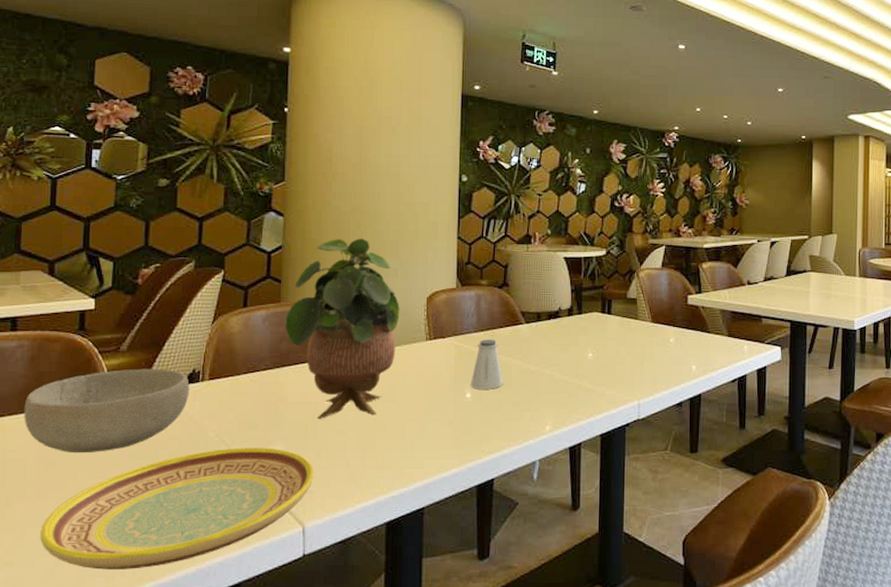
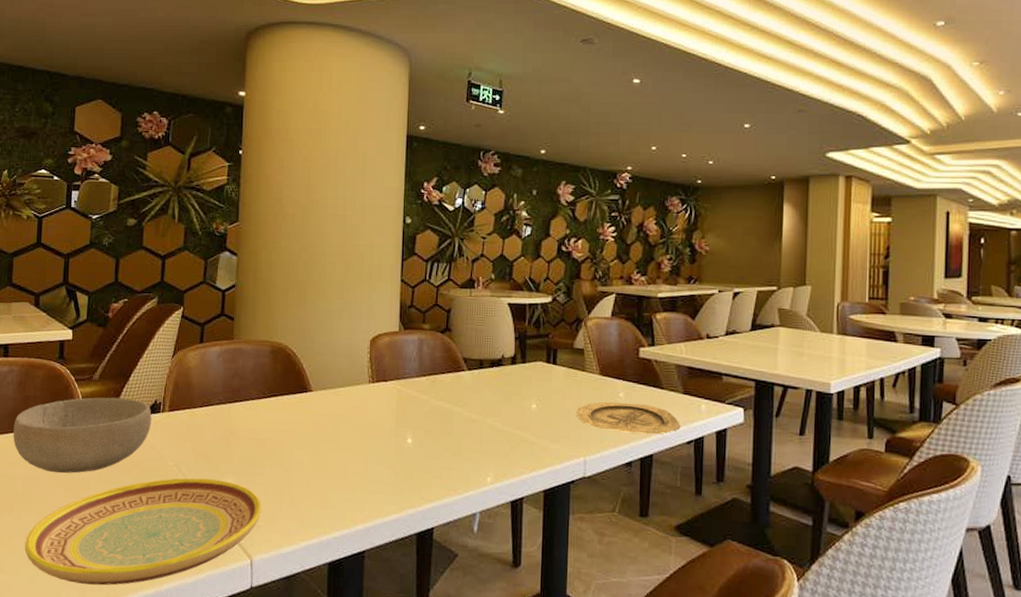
potted plant: present [285,238,400,419] -> none [237,279,344,455]
saltshaker: present [471,340,503,389] -> none [412,385,444,436]
plate: none [630,347,725,375] -> present [576,401,680,434]

